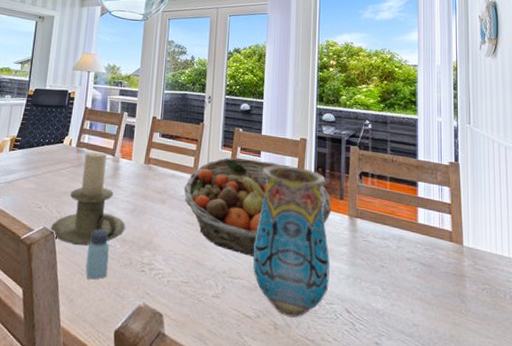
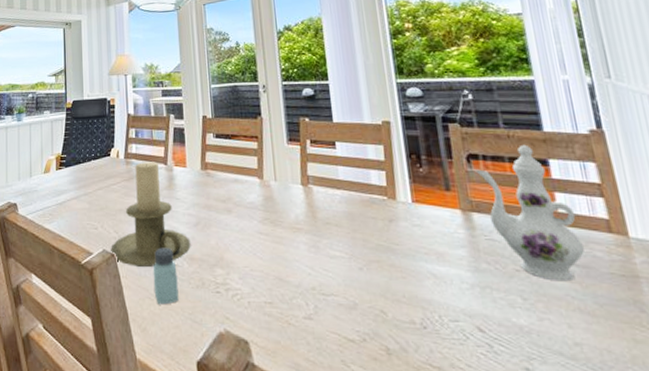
fruit basket: present [183,158,332,256] -> none [250,153,437,268]
vase: present [253,165,331,318] -> none [341,156,449,340]
ewer: none [363,168,431,277] -> present [474,144,584,282]

